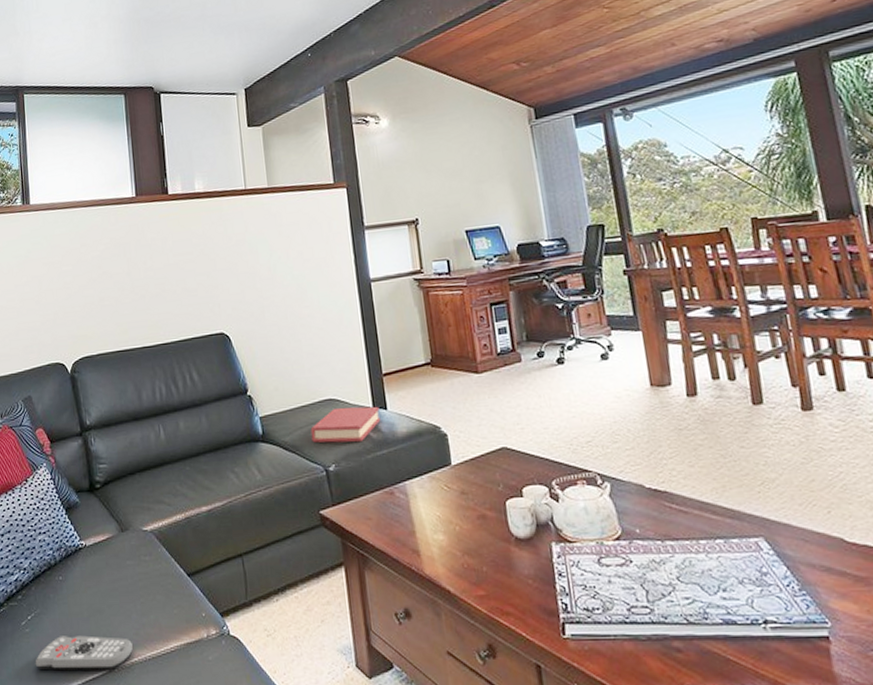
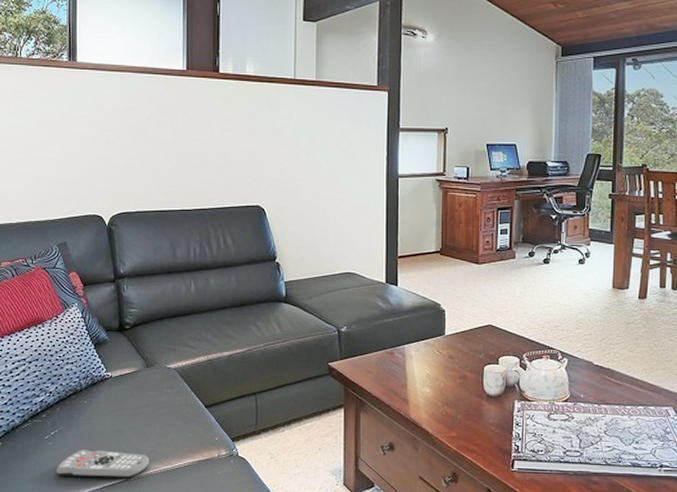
hardback book: present [310,406,381,443] -> none [329,280,391,311]

